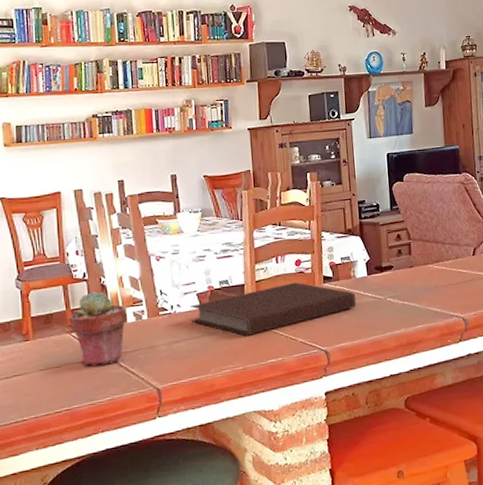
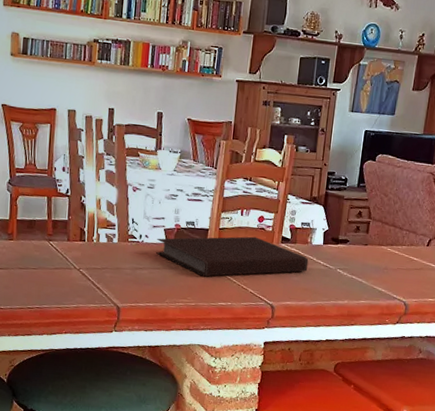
potted succulent: present [69,291,127,367] -> none [49,208,101,276]

